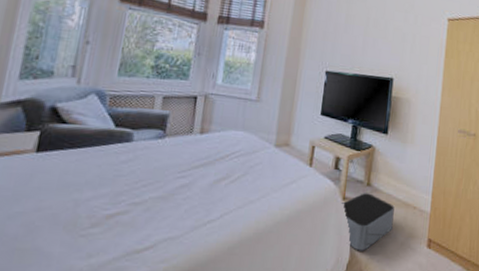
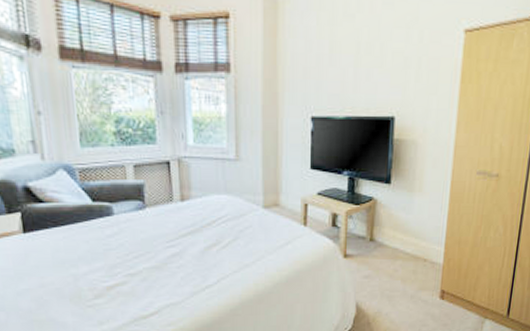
storage bin: present [340,193,395,251] -> none [342,249,402,306]

